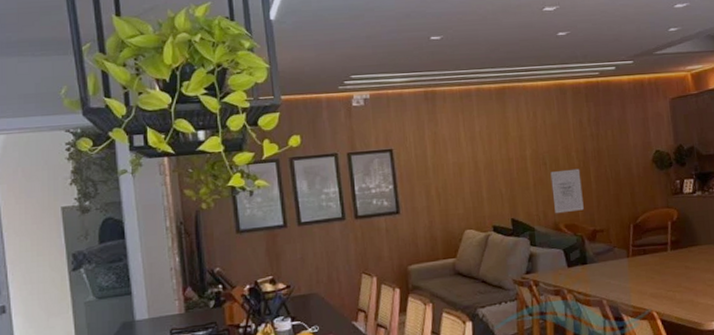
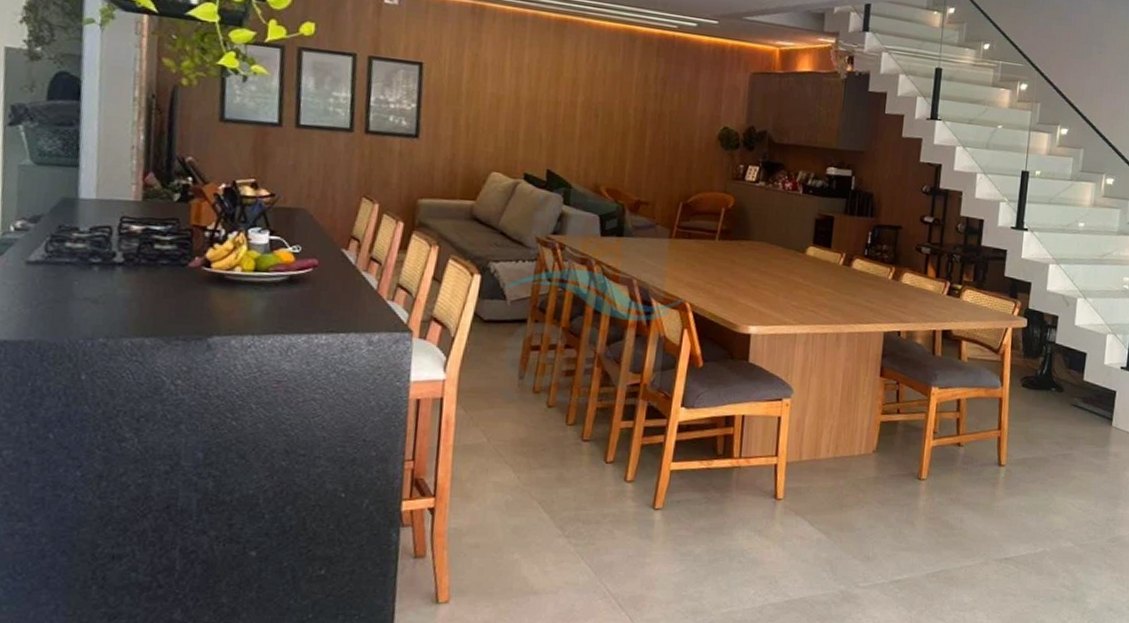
wall art: present [550,168,584,214] -> none [598,126,636,177]

